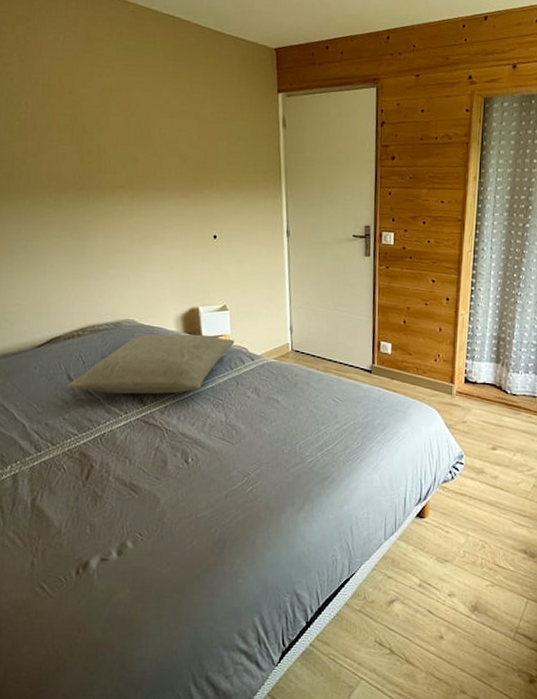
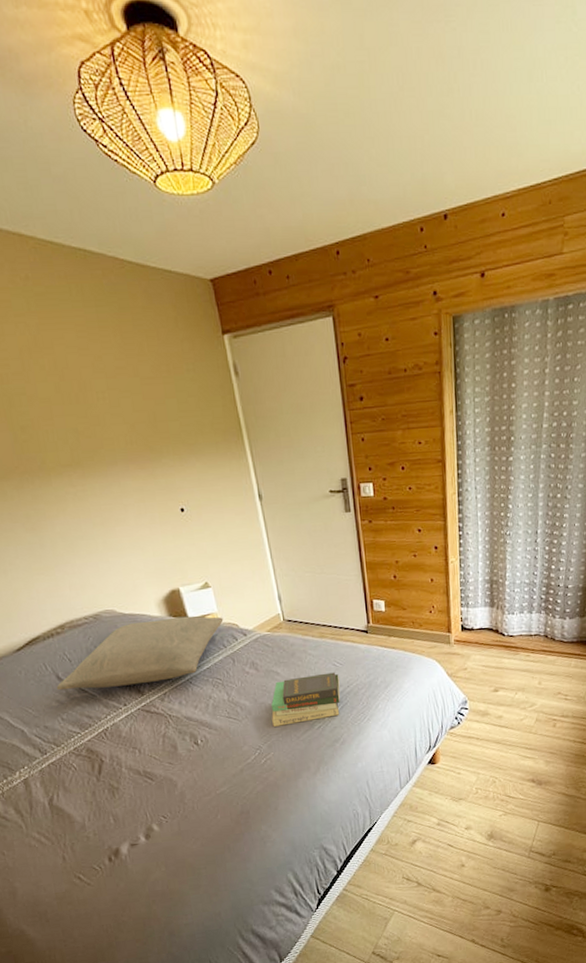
books: none [264,407,337,455] -> present [271,672,341,727]

